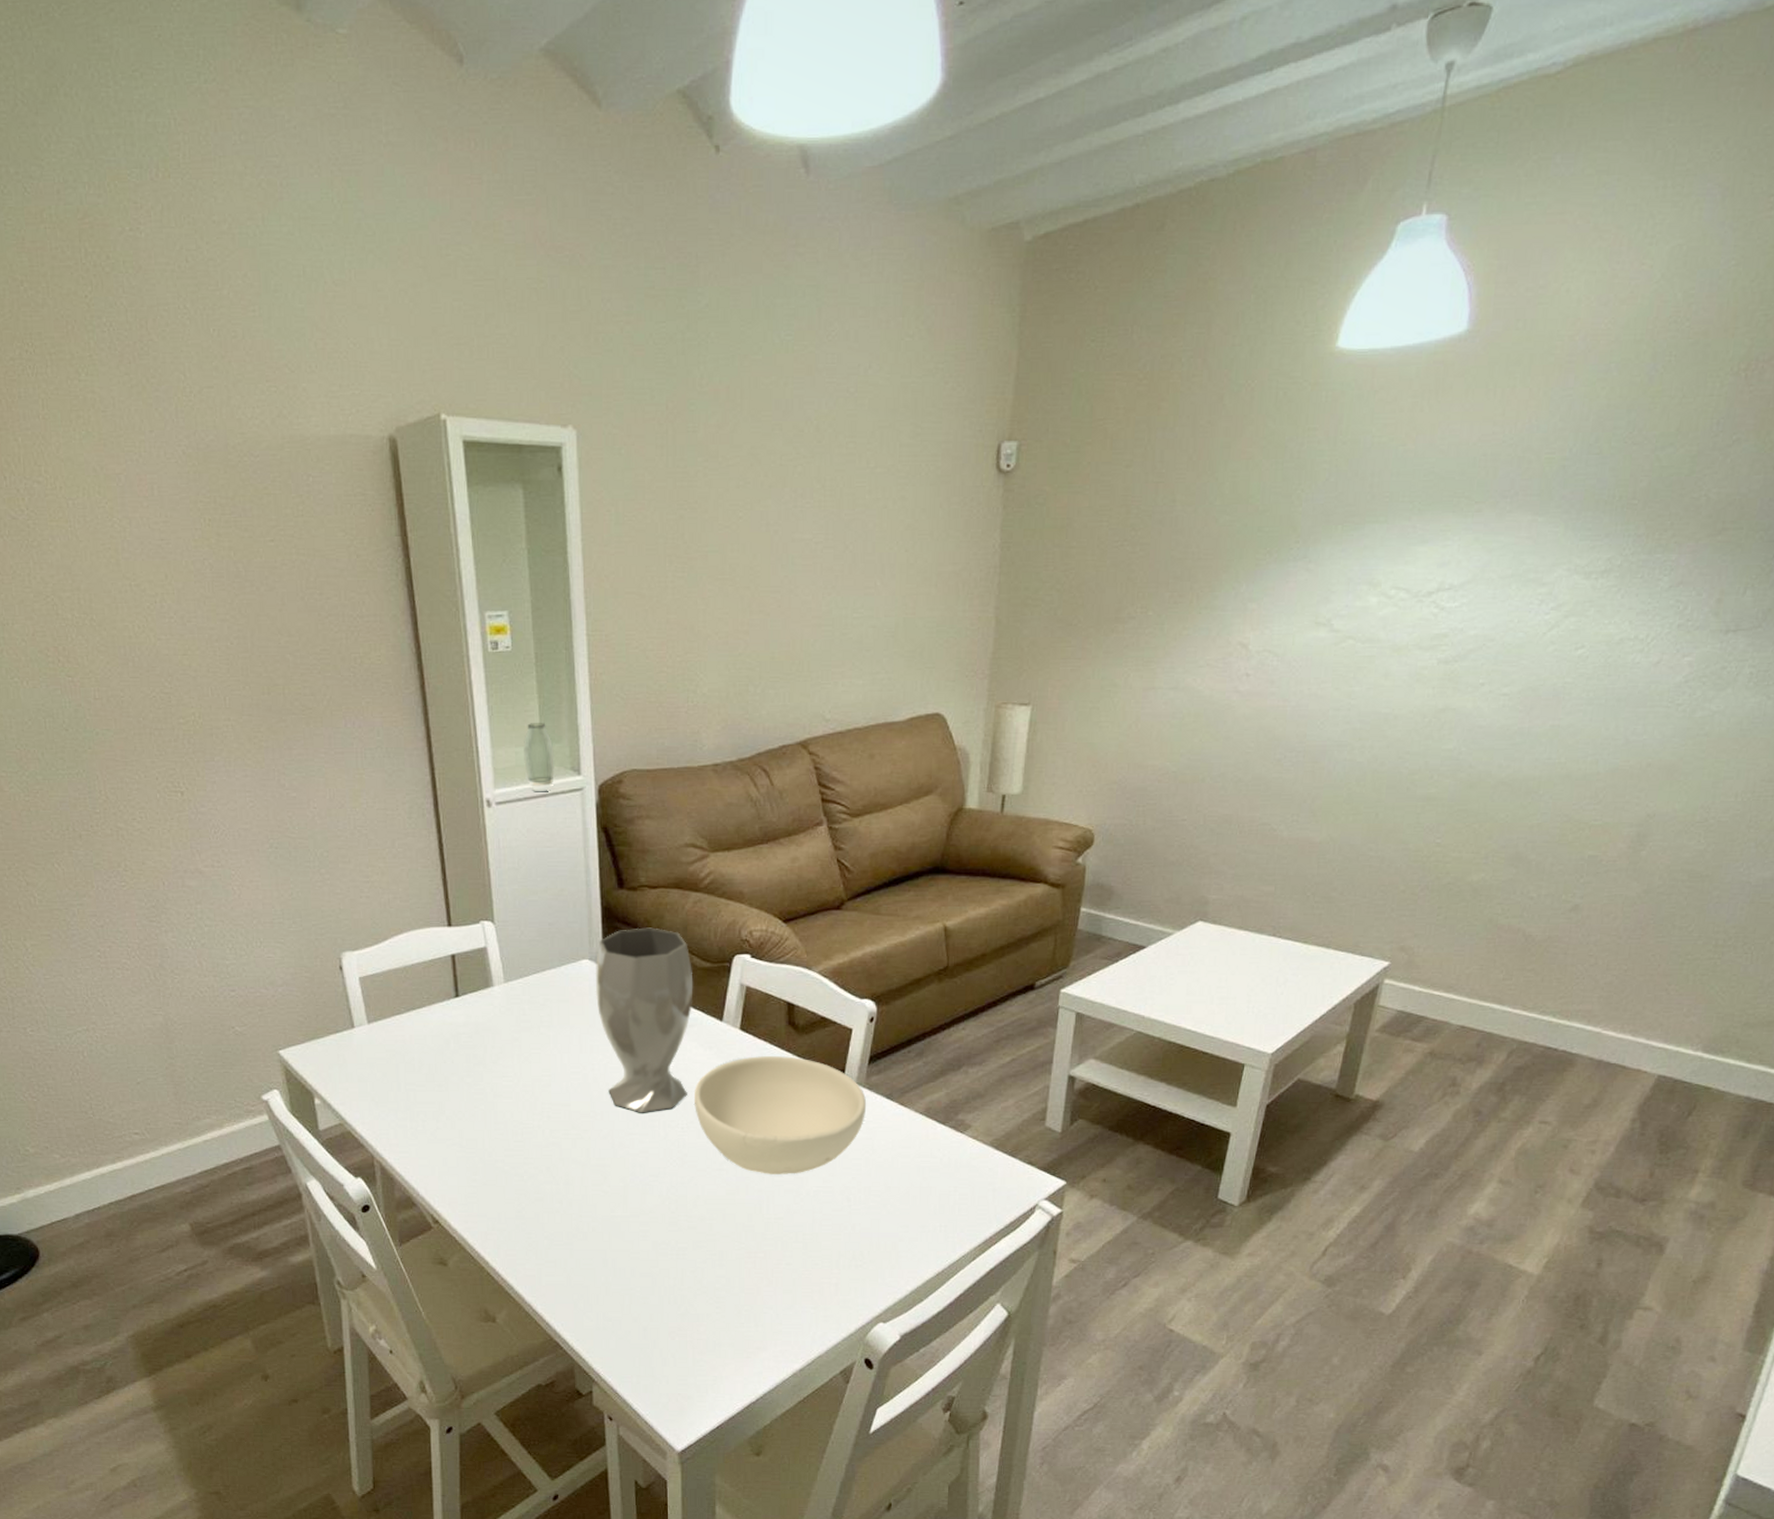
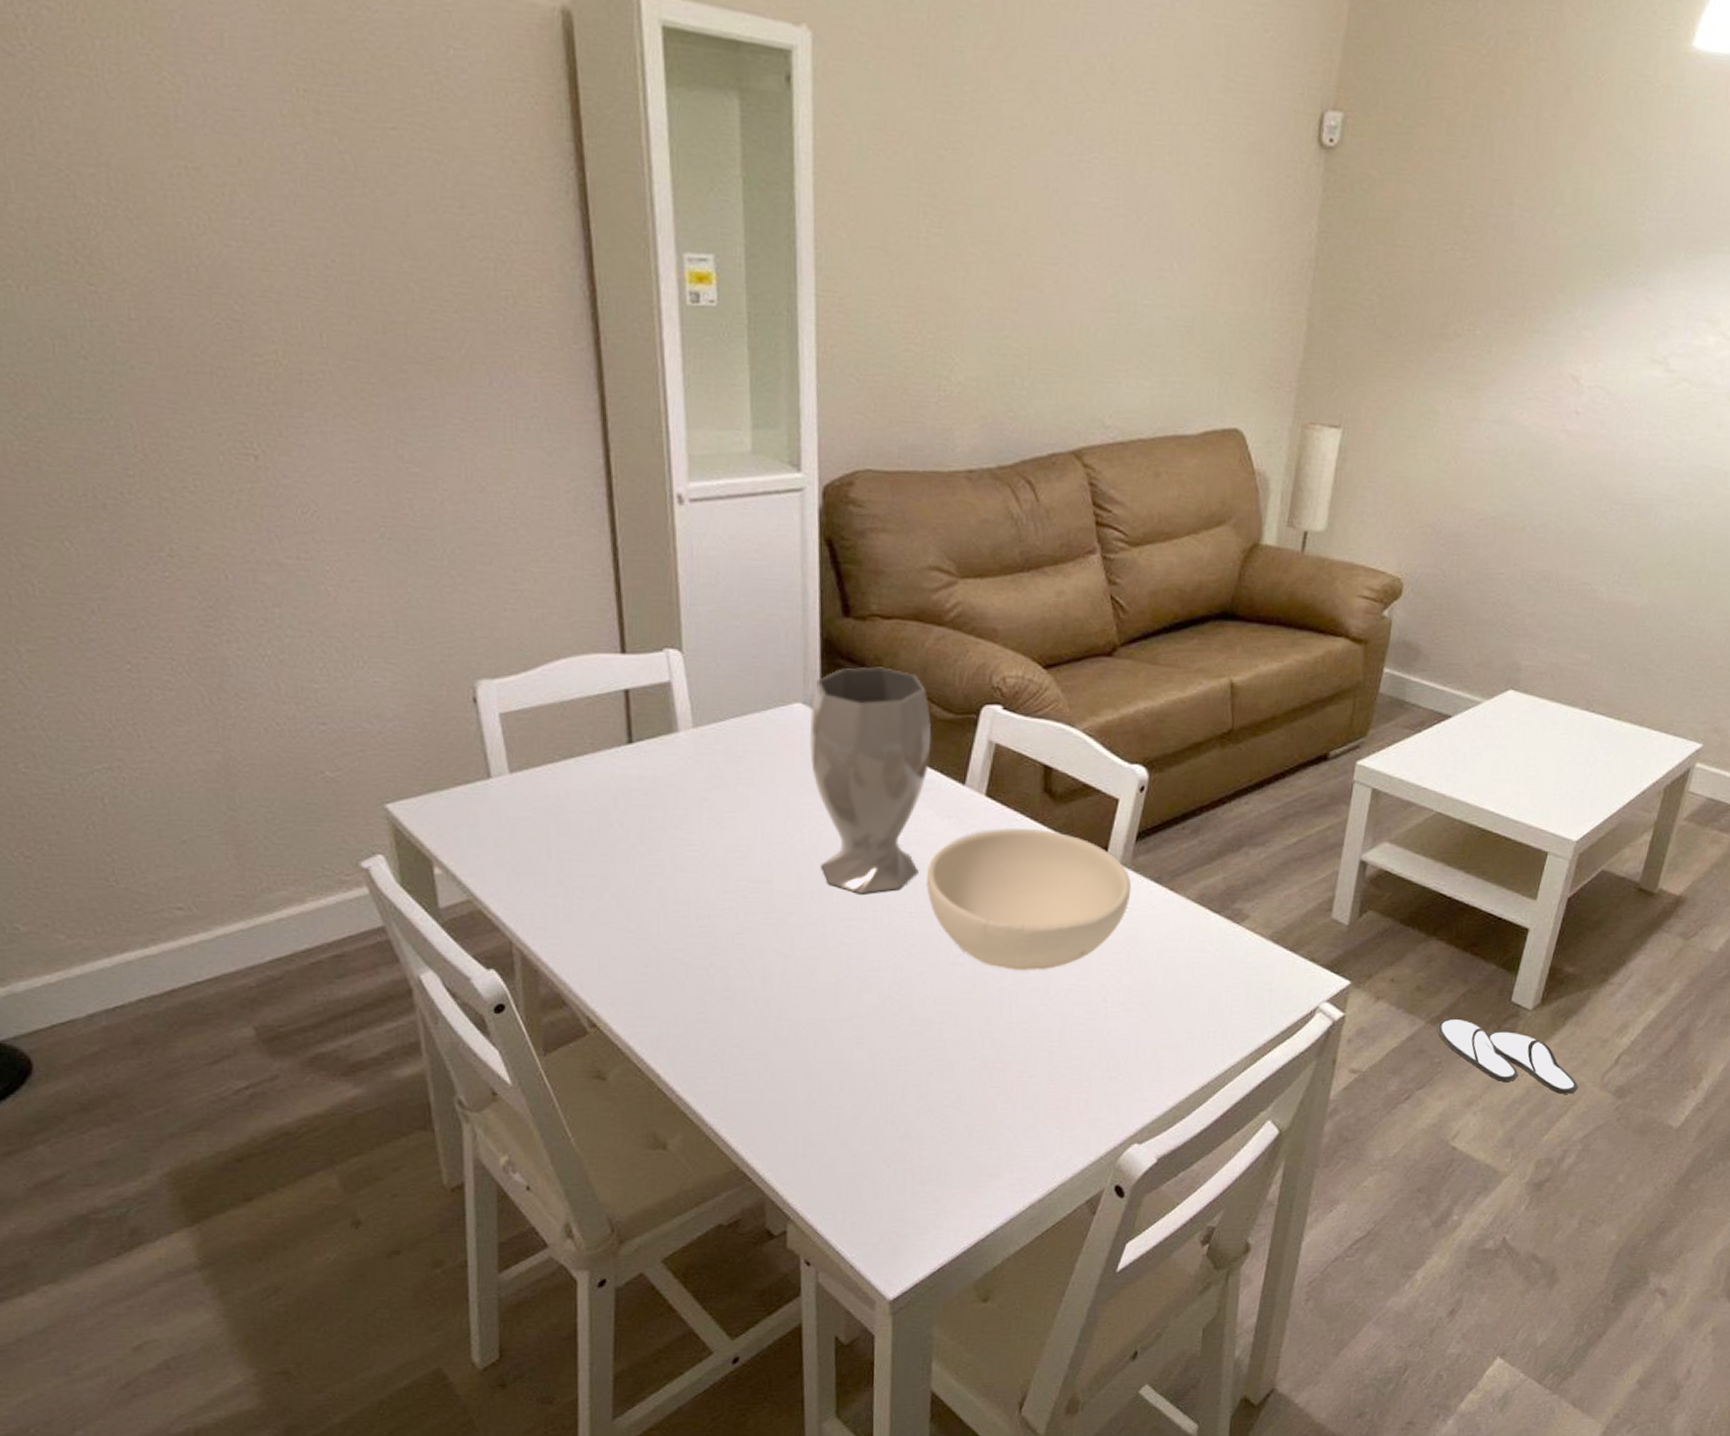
vase: present [524,723,554,792] -> none [728,401,768,490]
slippers: none [1149,1214,1288,1282] -> present [1437,1018,1578,1094]

